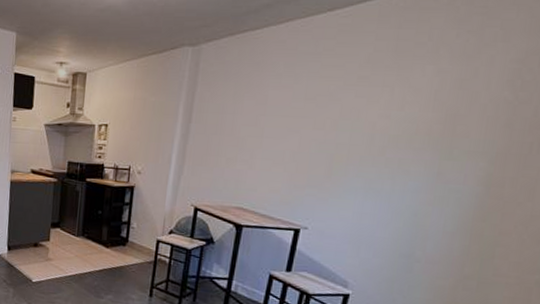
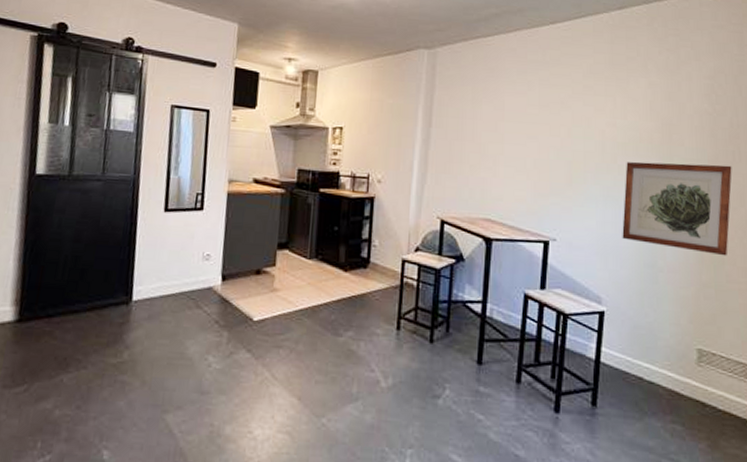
wall art: none [379,154,526,251] -> present [622,161,732,256]

